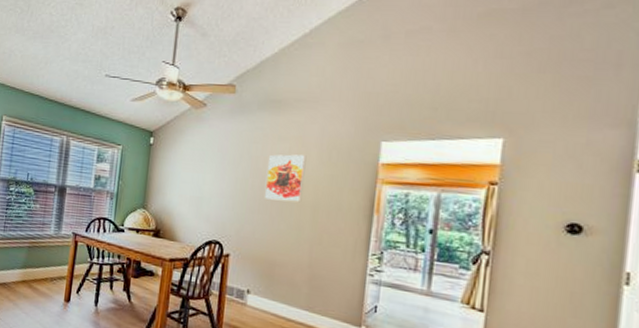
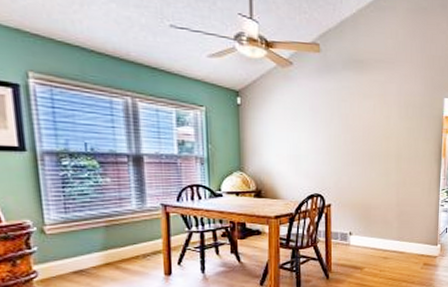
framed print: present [265,154,307,203] -> none [356,111,388,153]

